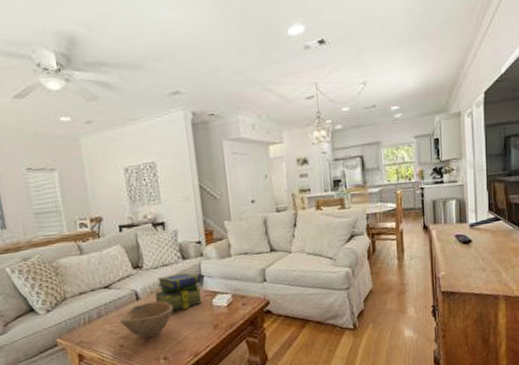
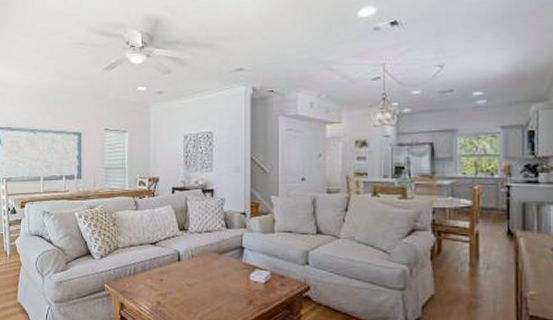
bowl: present [119,301,173,339] -> none [160,265,210,301]
stack of books: present [155,272,202,311] -> none [196,241,241,279]

